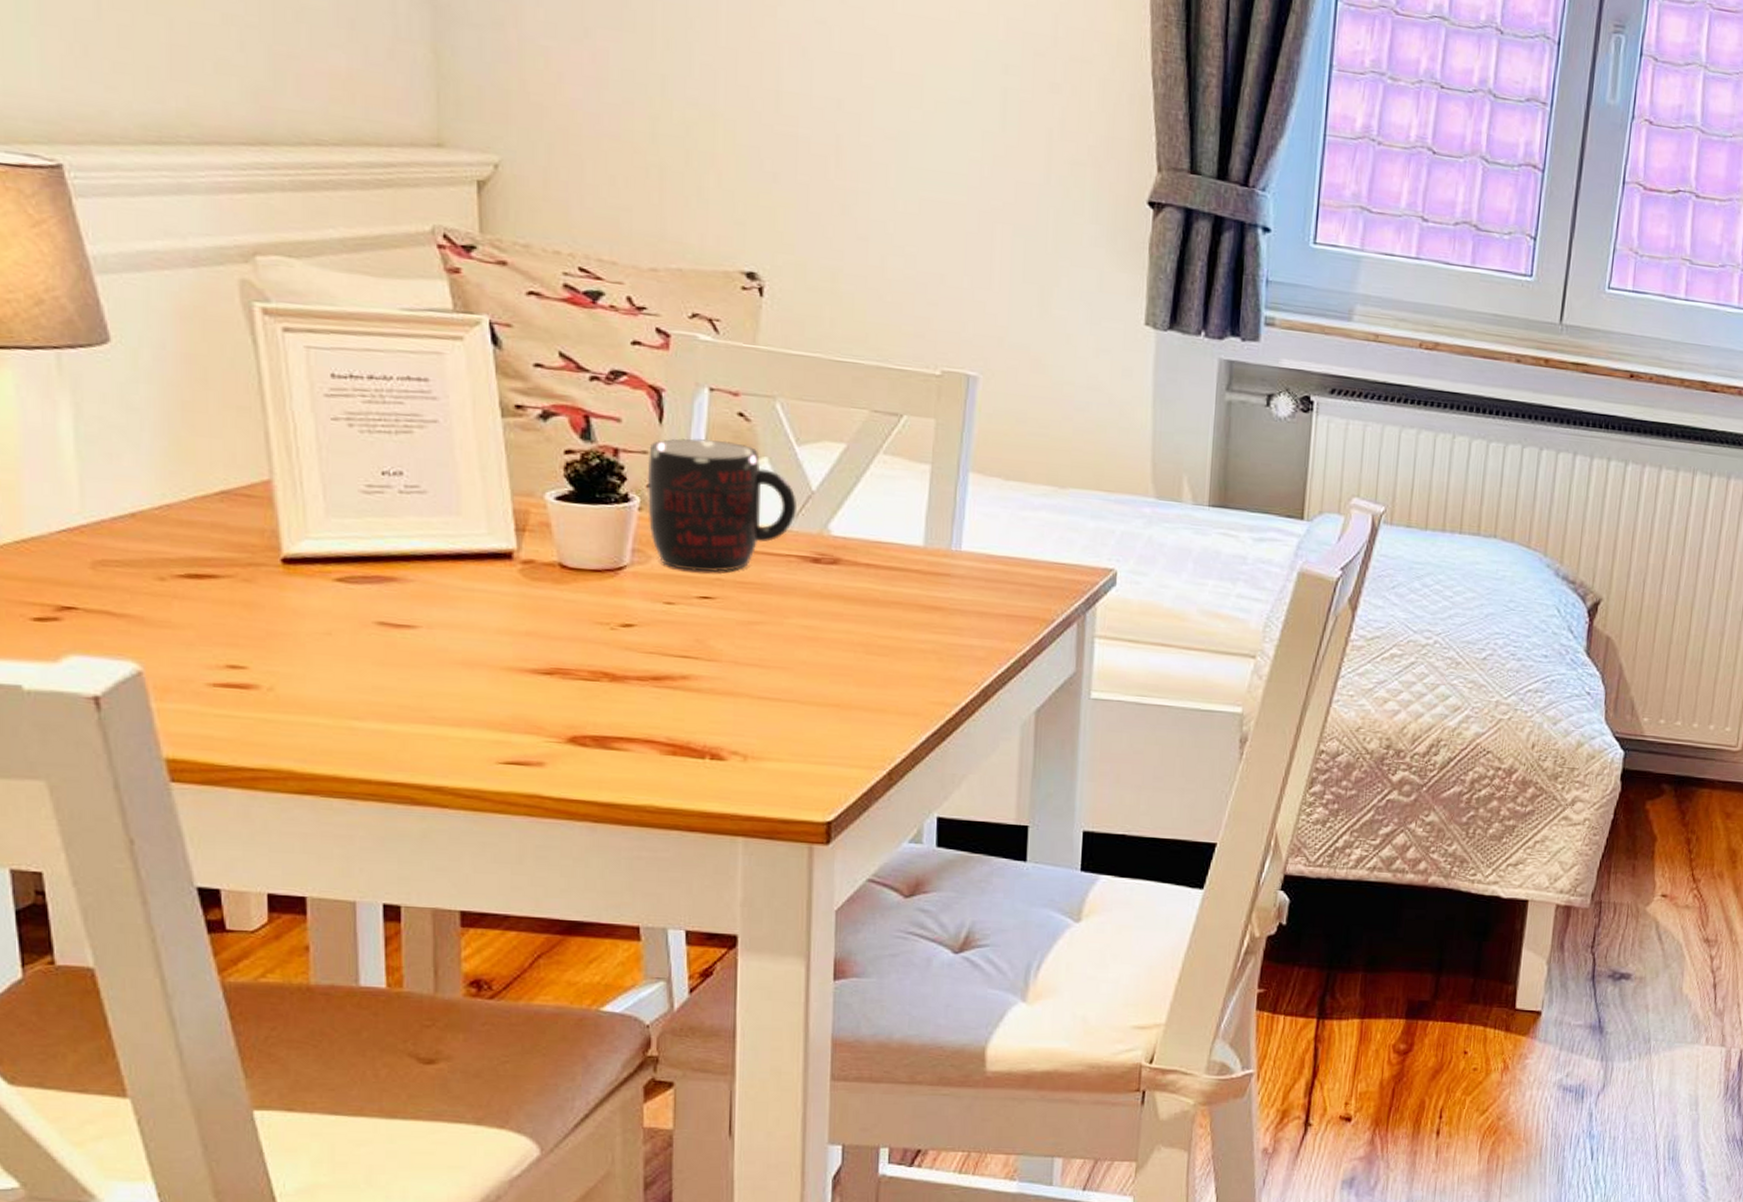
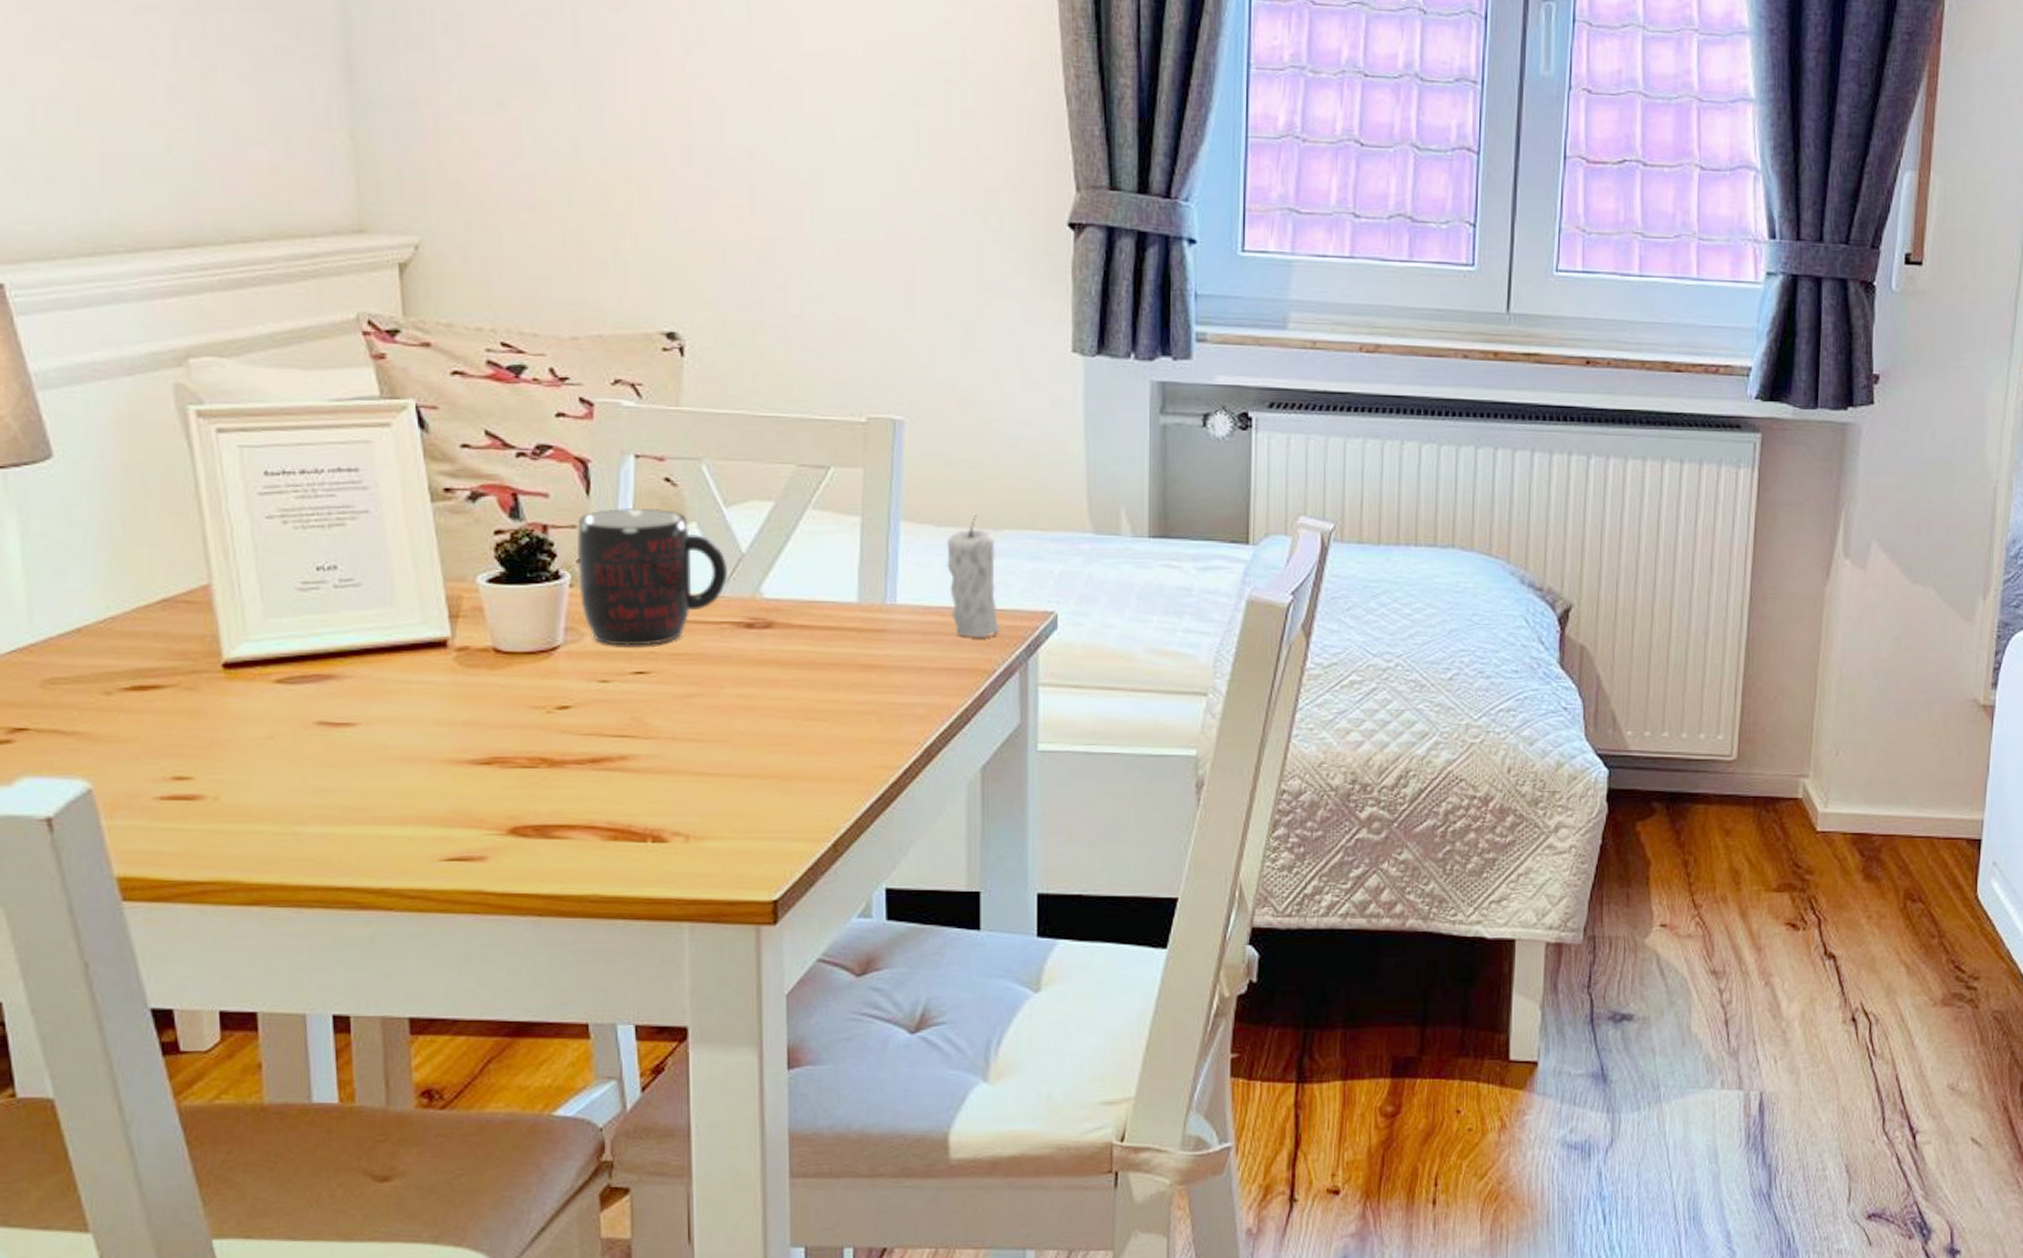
candle: none [1012,472,1061,589] -> present [946,514,999,638]

